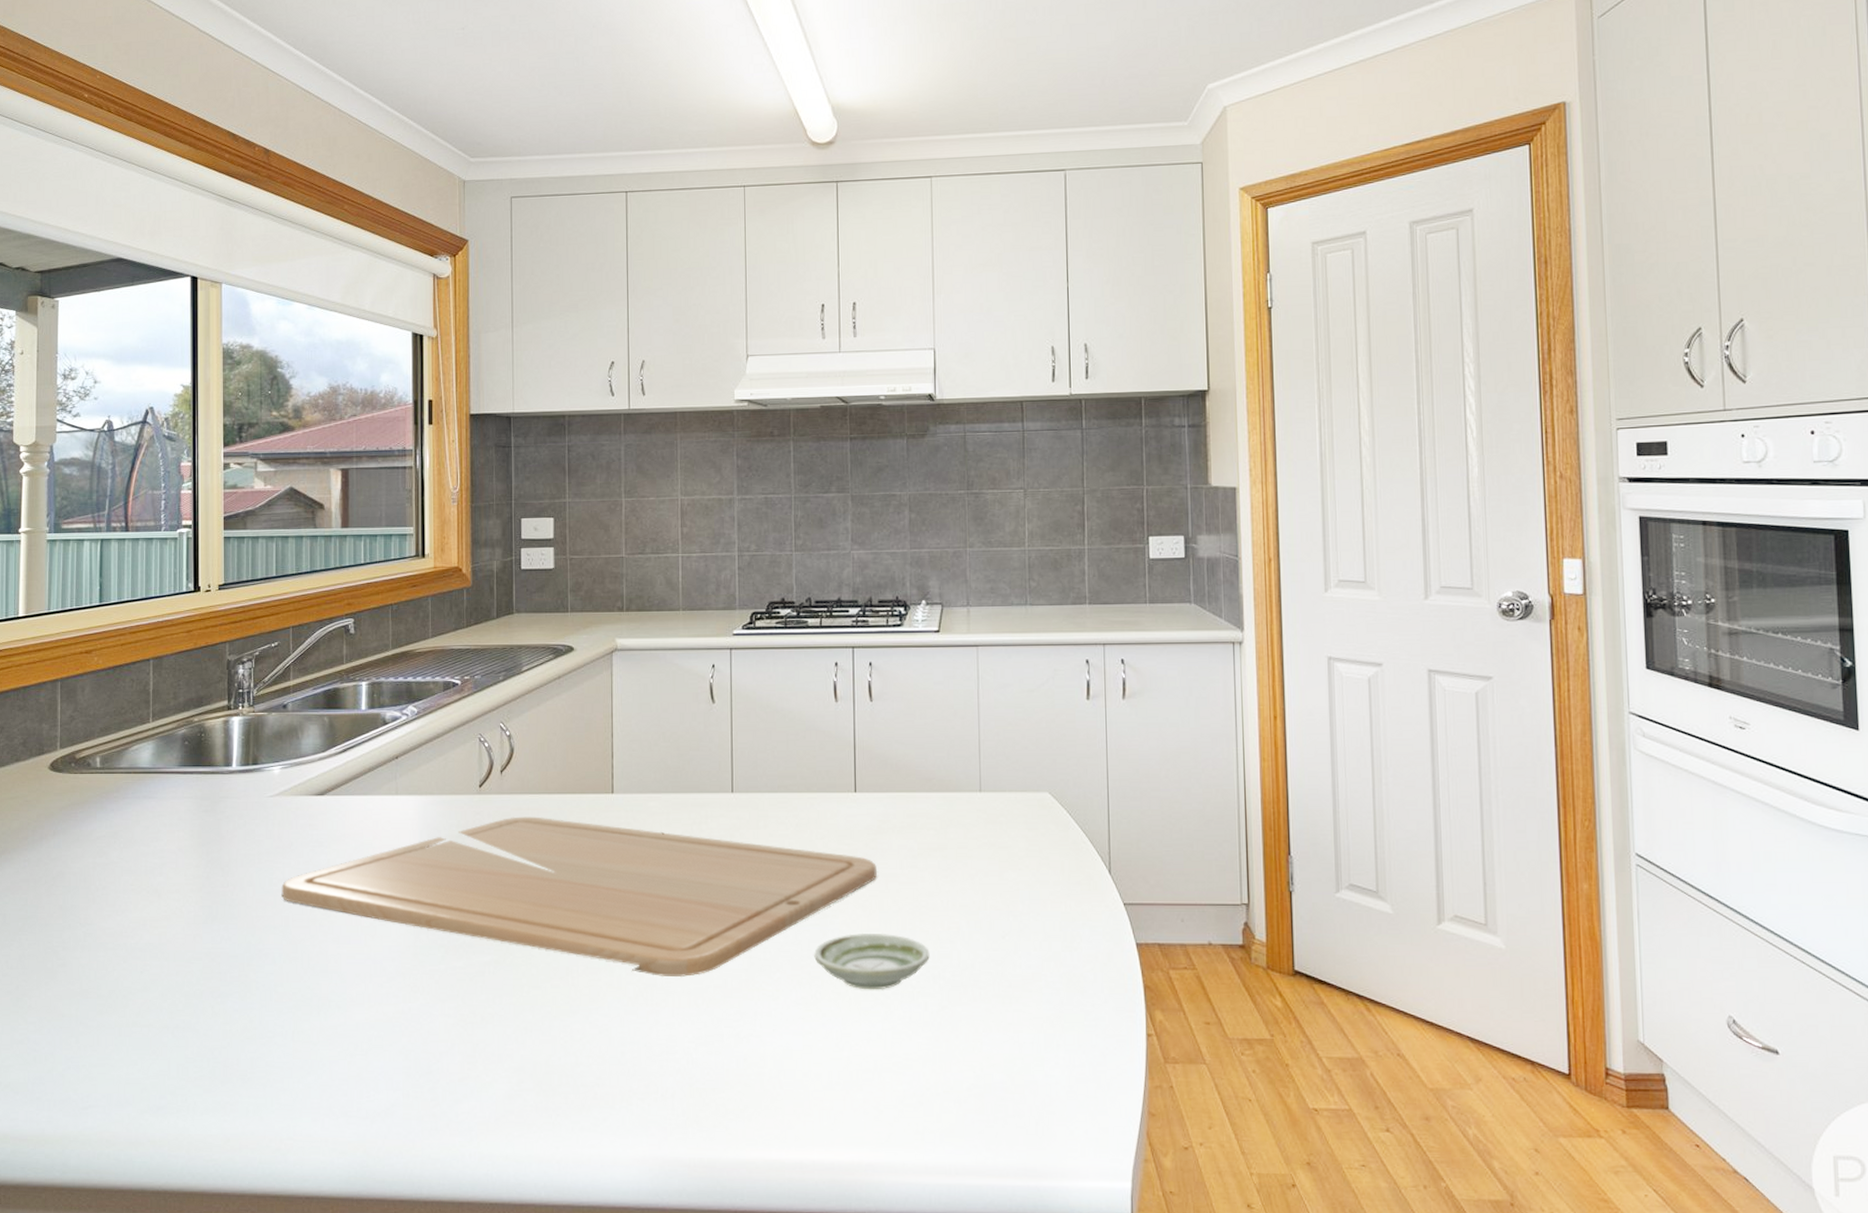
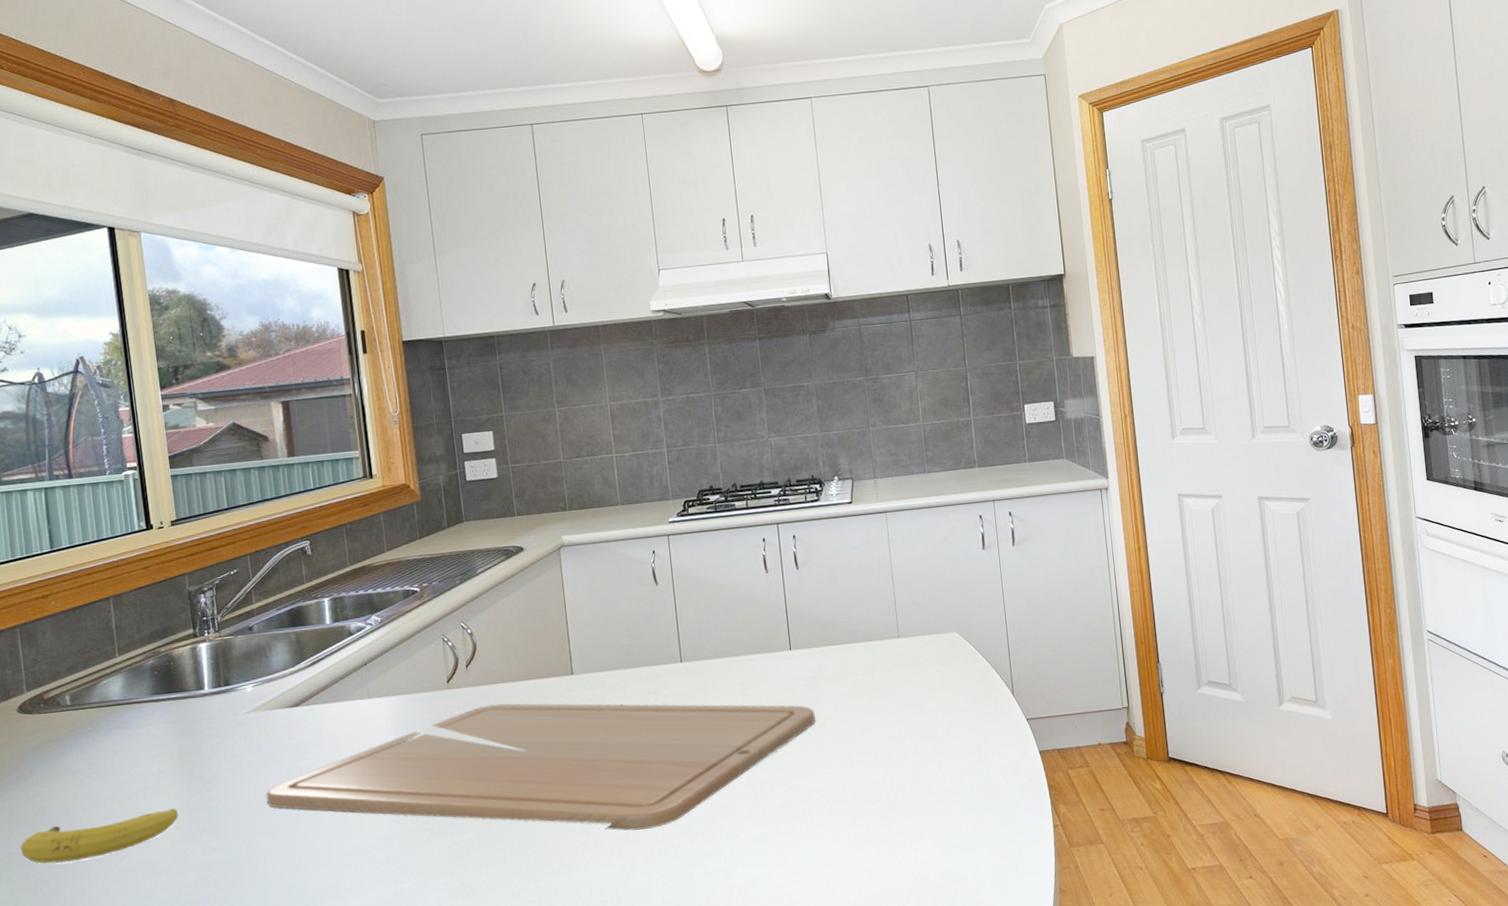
fruit: none [35,890,192,934] -> present [20,808,179,864]
saucer: present [814,932,930,990] -> none [766,769,867,820]

